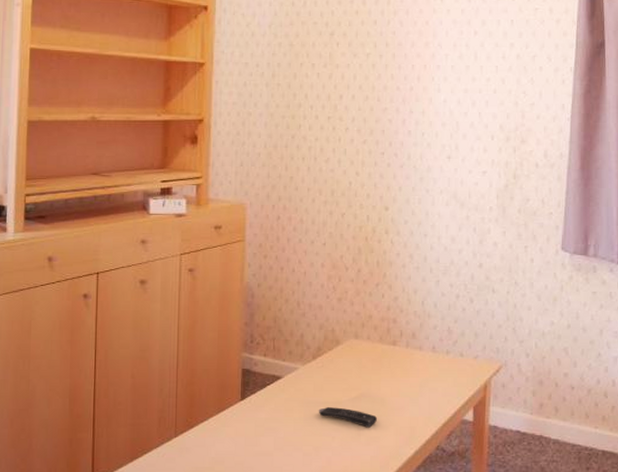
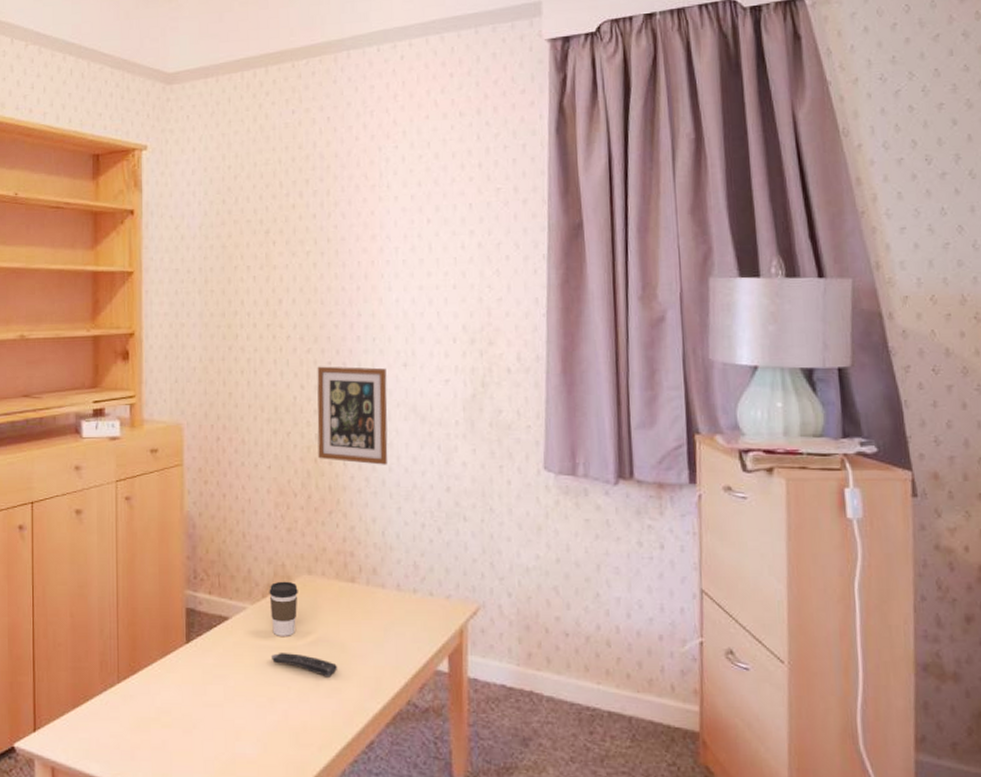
coffee cup: none [319,344,345,393] -> present [269,581,298,636]
picture frame: none [369,156,433,244] -> present [317,366,388,465]

